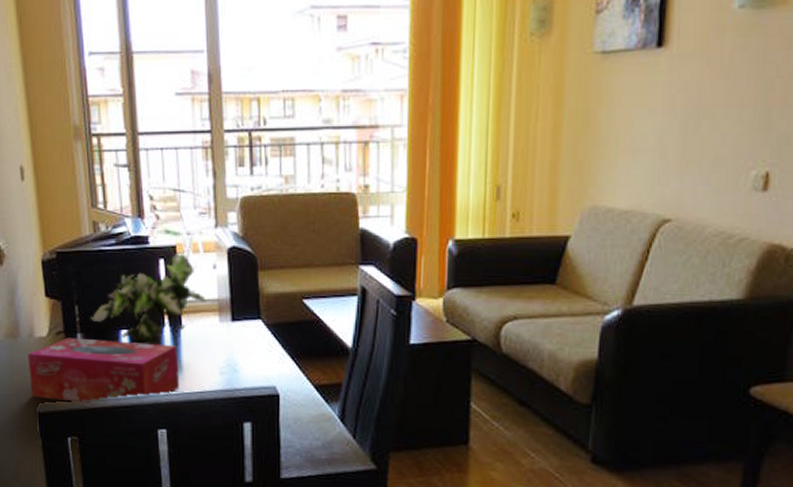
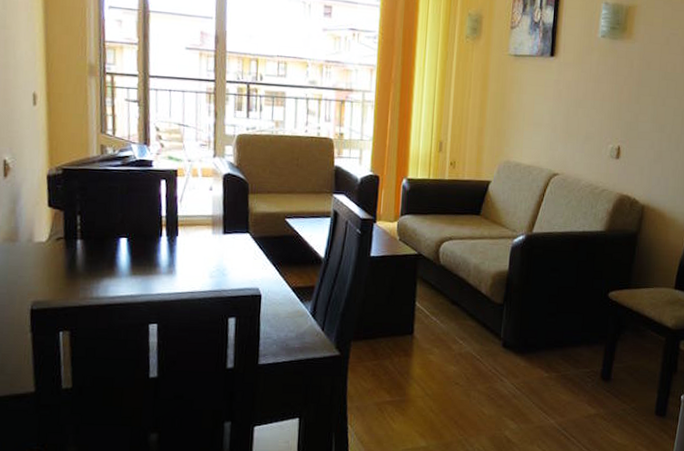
tissue box: present [27,337,179,403] -> none [24,243,173,301]
plant: present [90,252,206,345] -> none [91,175,202,252]

